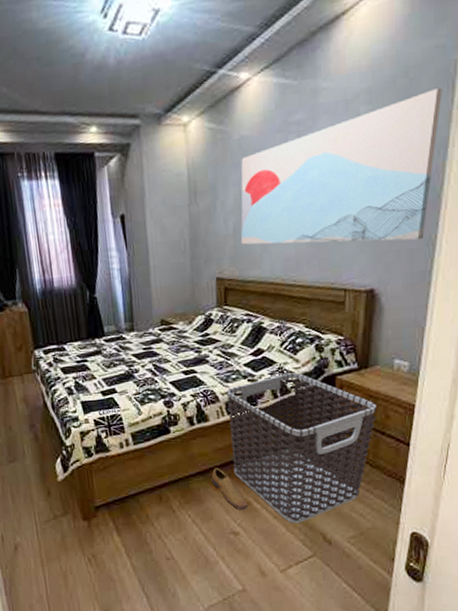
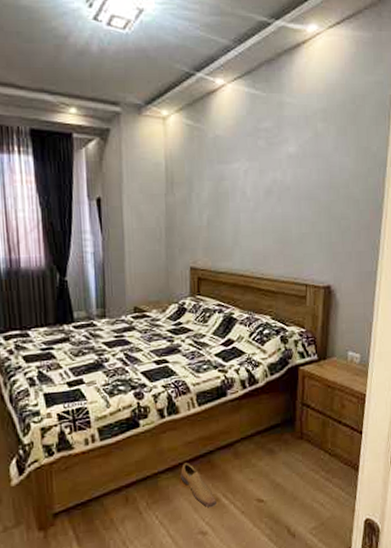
clothes hamper: present [226,372,377,524] -> none [197,363,335,518]
wall art: present [240,88,443,245] -> none [214,117,381,244]

